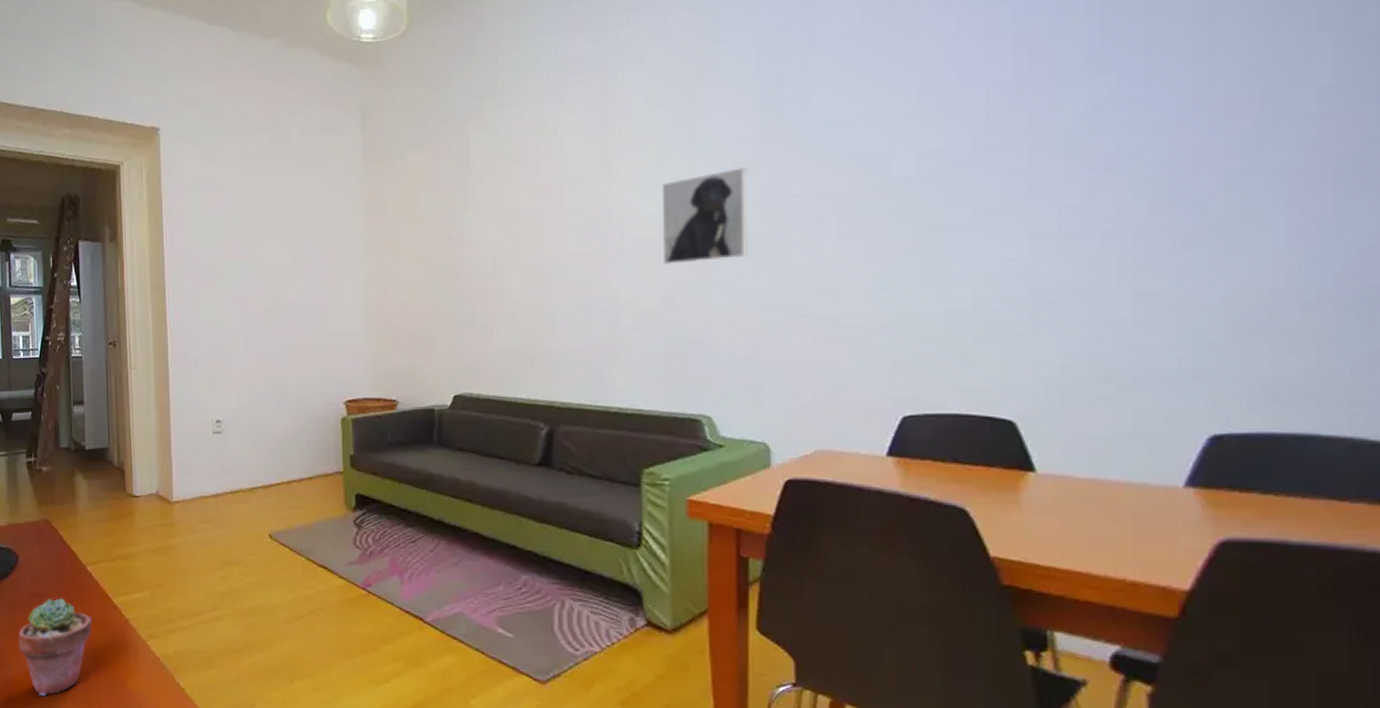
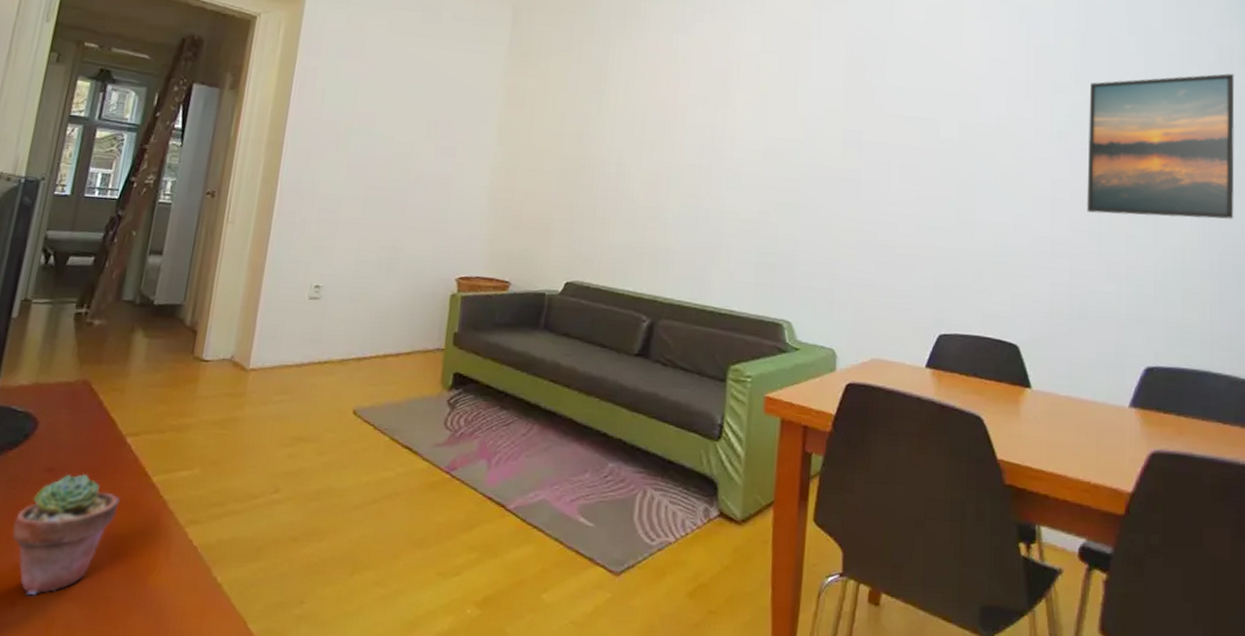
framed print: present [662,167,749,264] -> none [763,113,835,187]
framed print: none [1113,12,1367,245] -> present [1087,73,1235,219]

